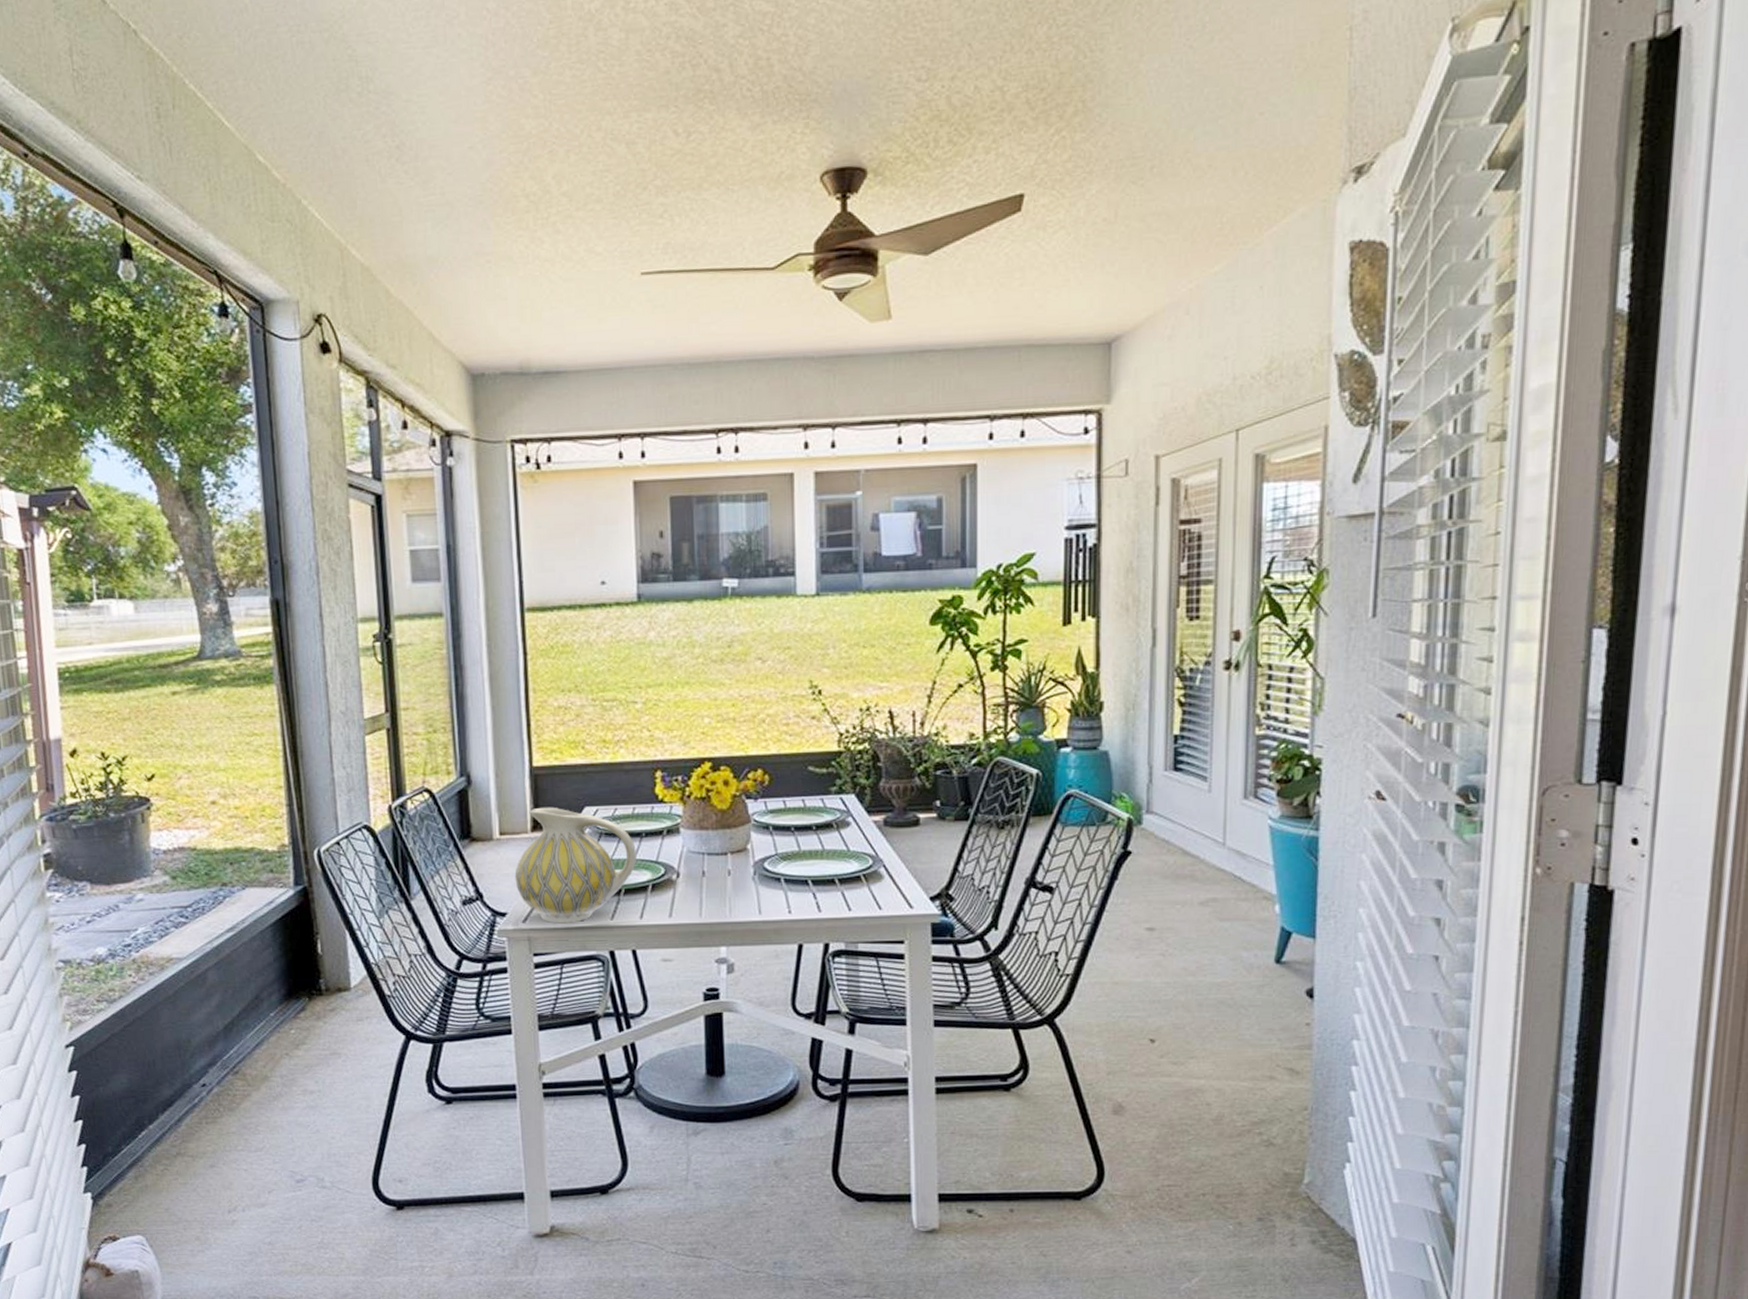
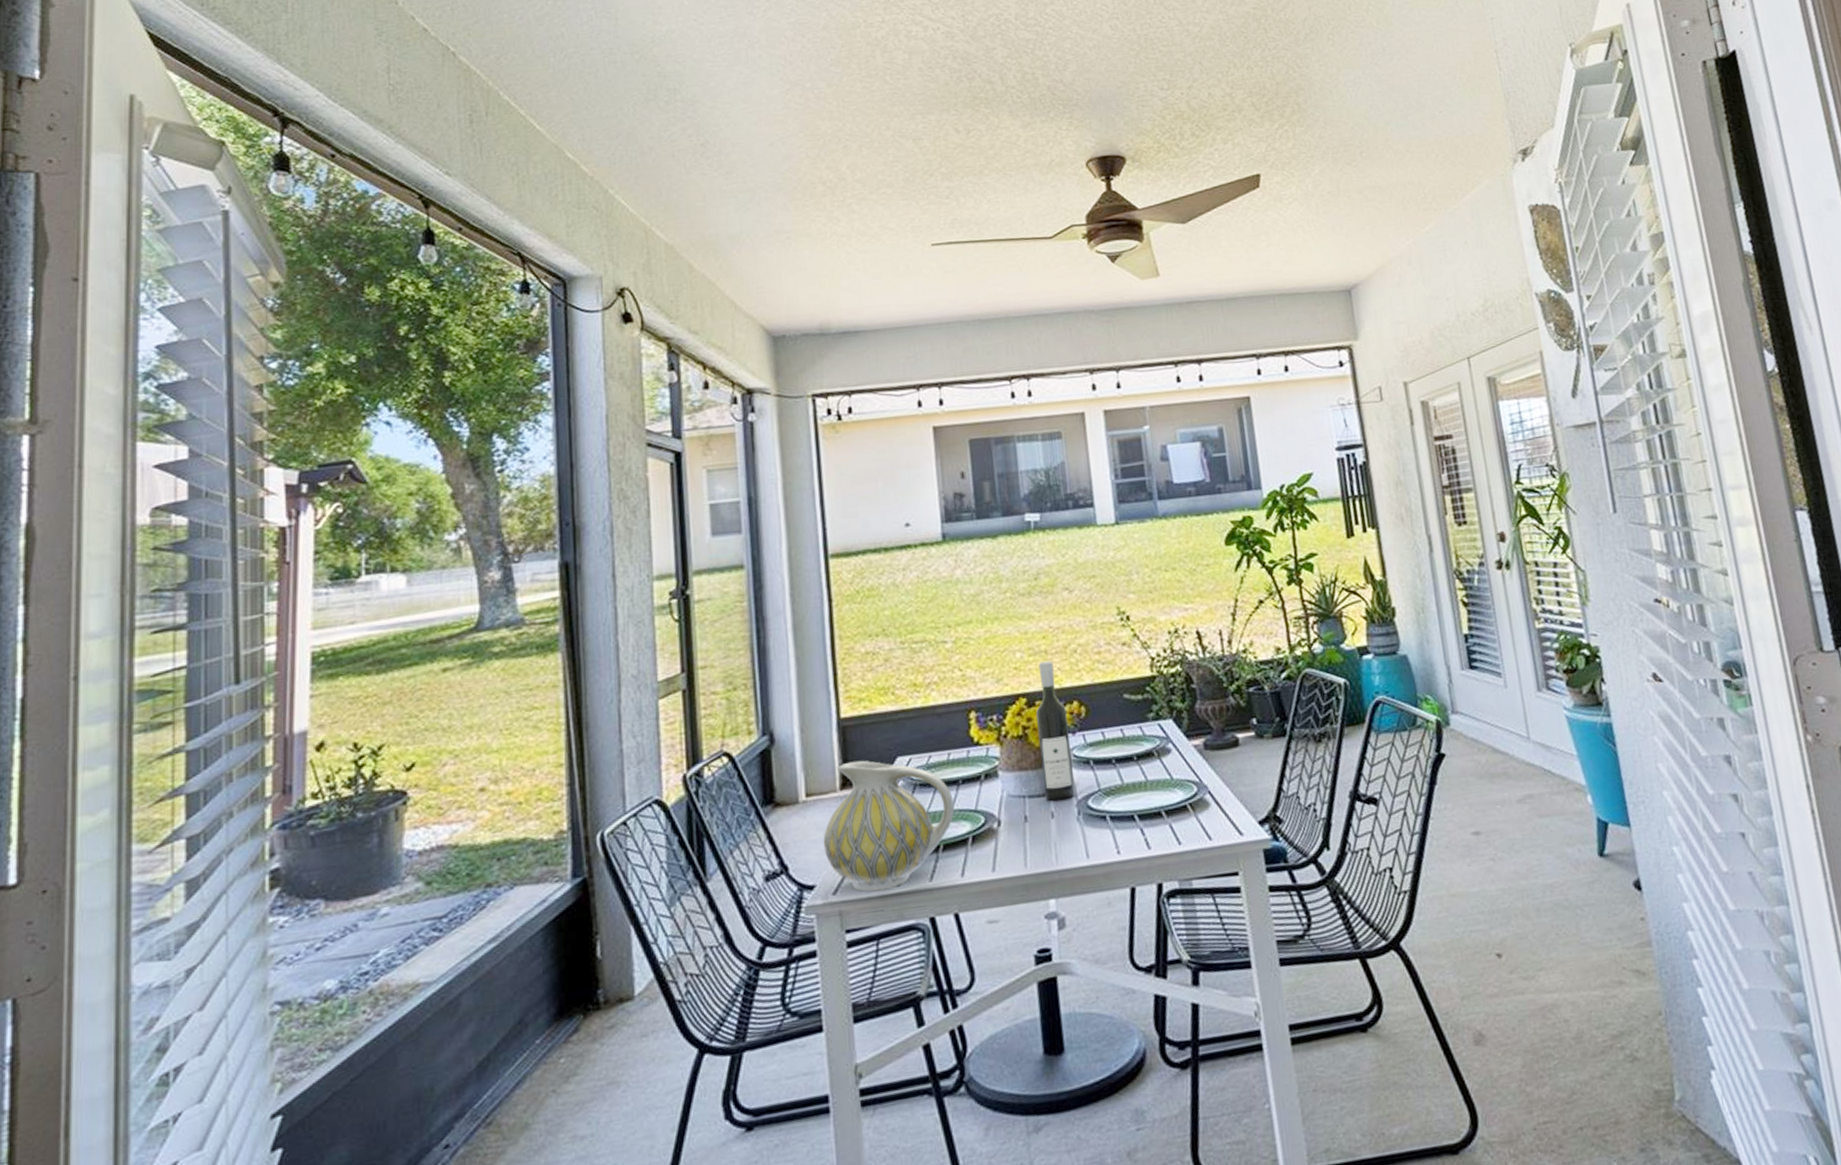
bottle: none [720,728,752,860] -> present [1036,660,1075,801]

